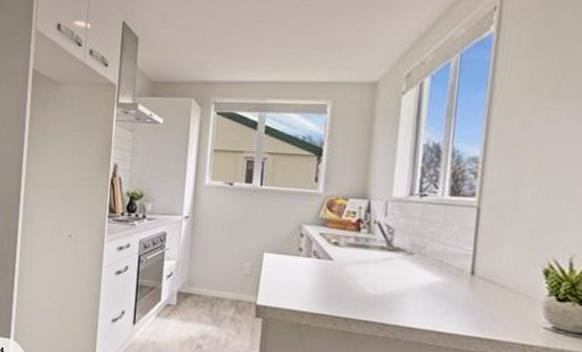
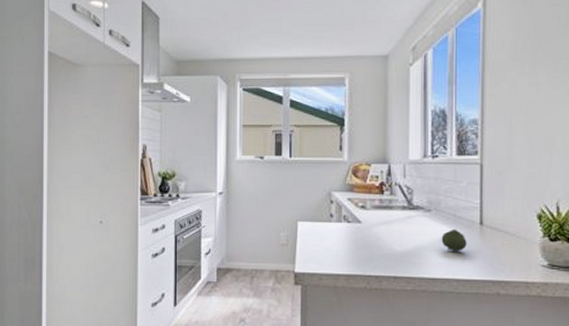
fruit: none [422,276,454,302] -> present [441,229,467,251]

